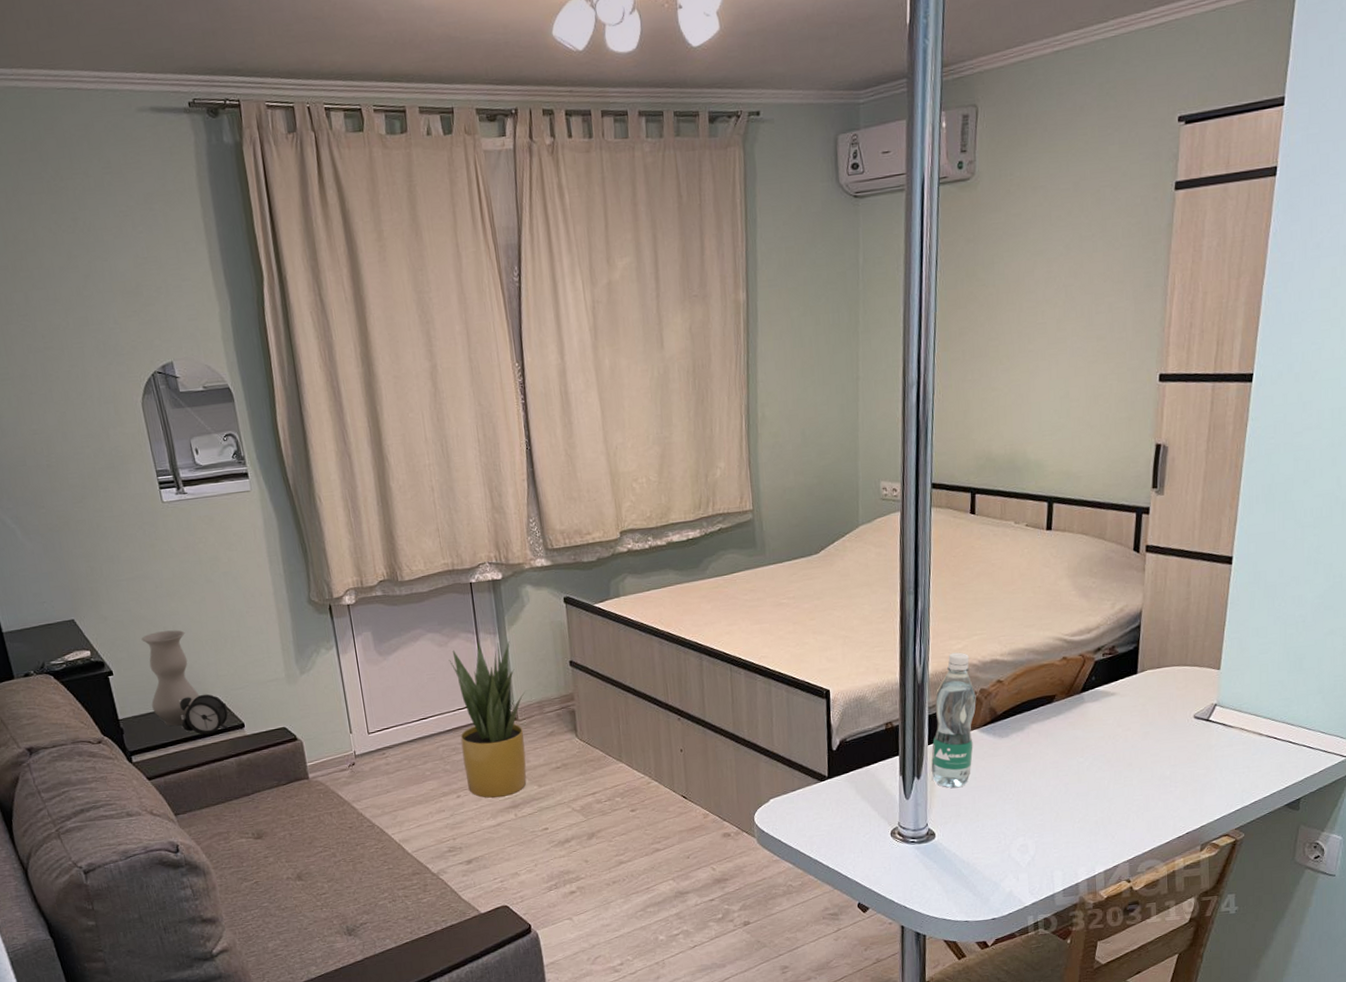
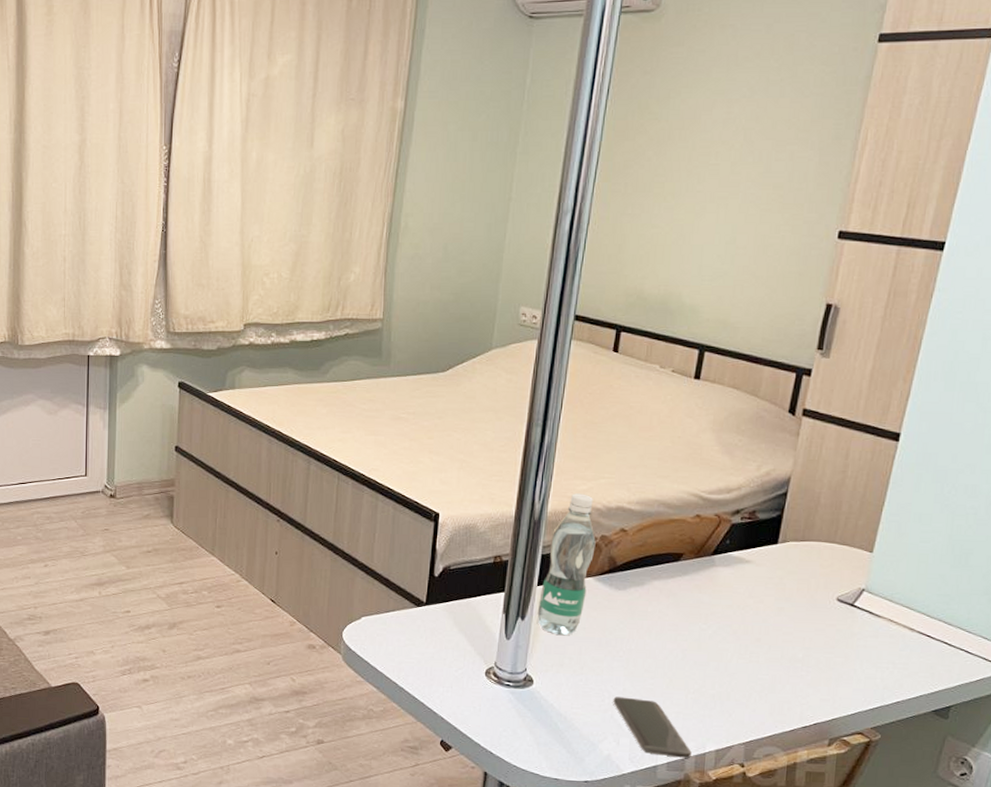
planter: present [449,641,527,798] -> none [56,415,126,572]
smartphone: none [1009,835,1084,884] -> present [613,696,692,758]

